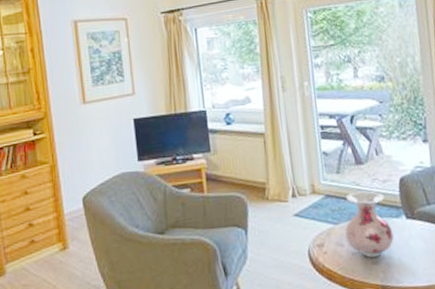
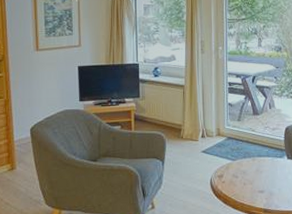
vase: present [344,191,394,257] -> none [240,136,277,187]

